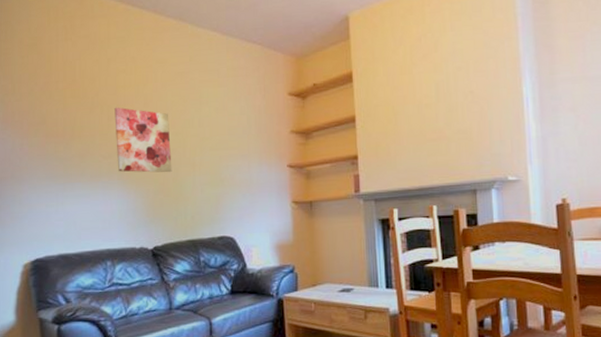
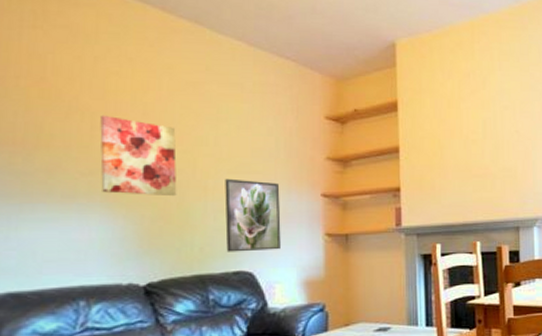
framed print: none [208,155,255,220] -> present [225,178,281,252]

